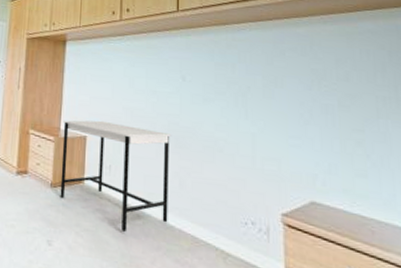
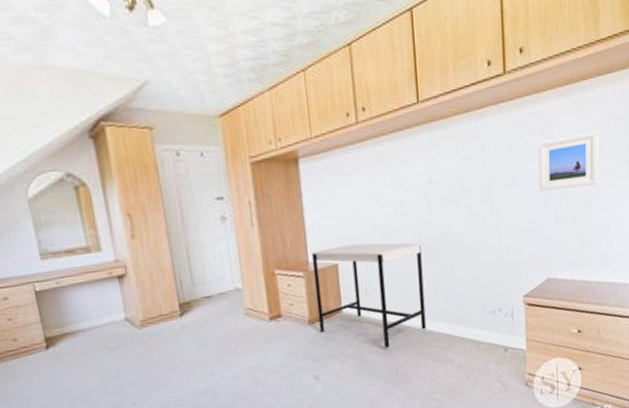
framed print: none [299,60,373,114] -> present [538,131,599,192]

